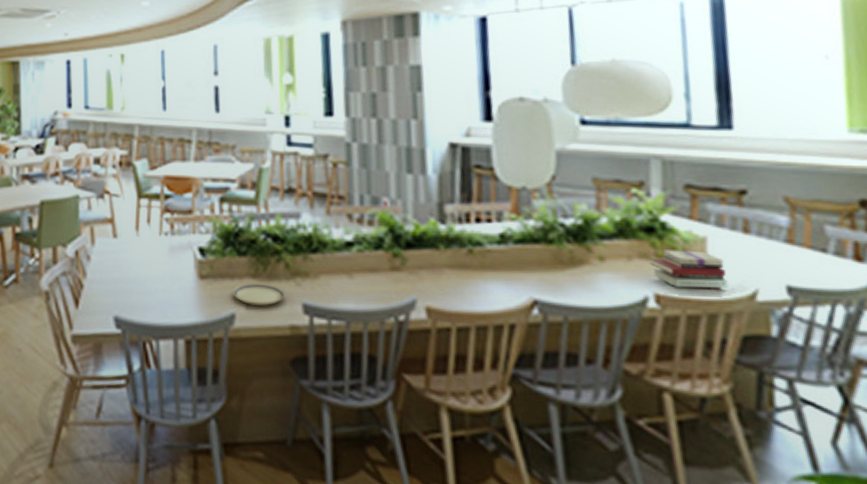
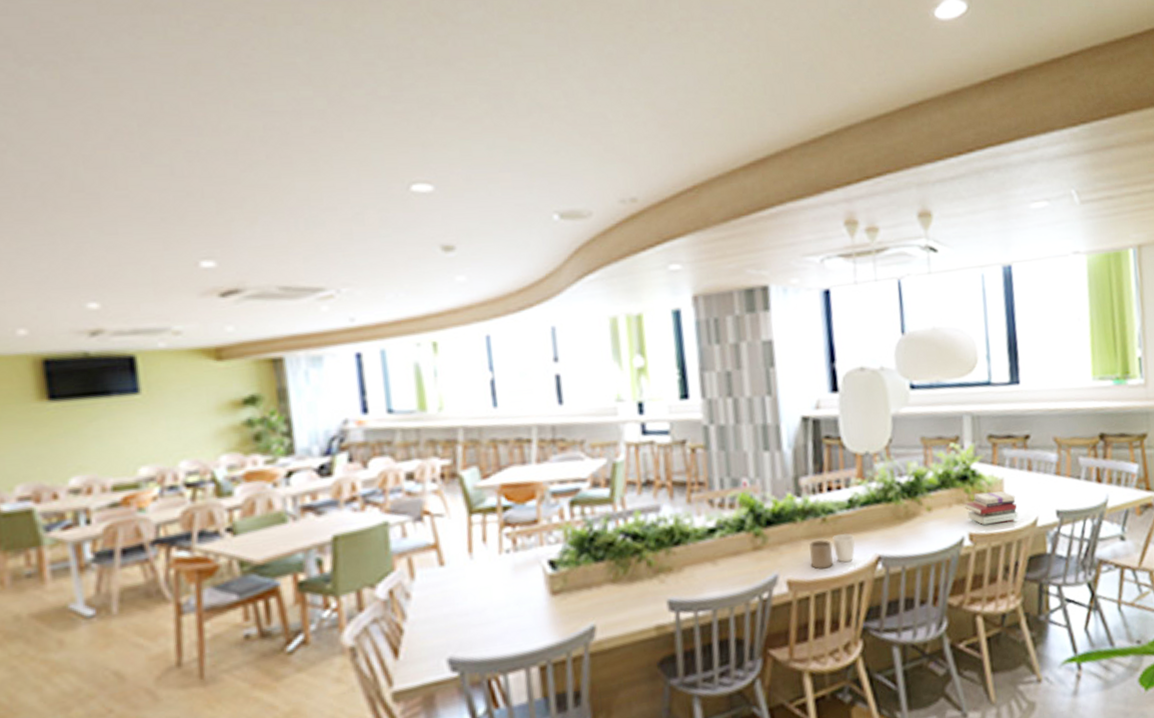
plate: present [232,282,286,307] -> none [590,586,650,614]
mug: none [452,272,480,303] -> present [809,539,833,570]
cup: none [479,269,507,301] -> present [832,534,855,563]

